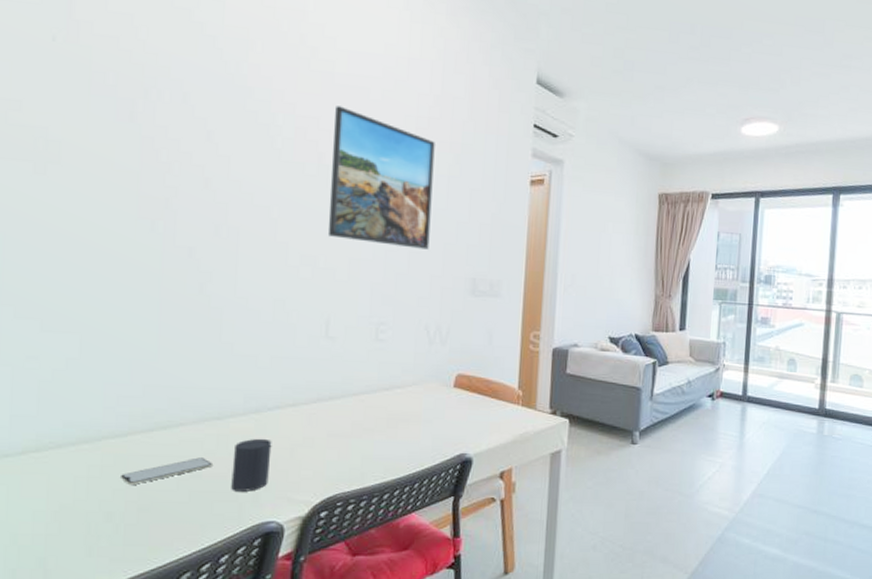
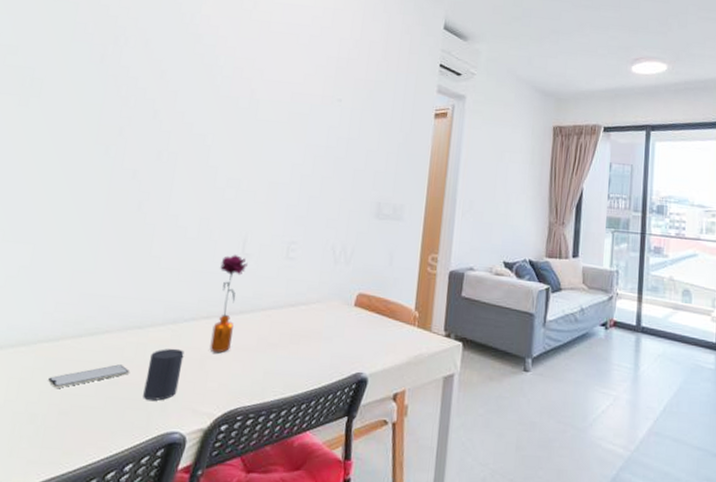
flower: none [300,338,333,441] -> present [209,255,248,353]
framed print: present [327,106,435,250] -> none [252,49,352,175]

